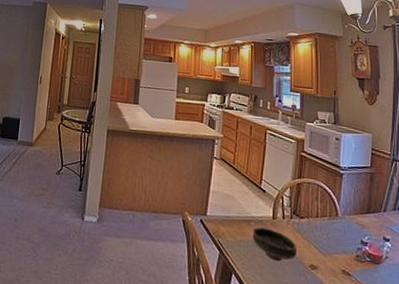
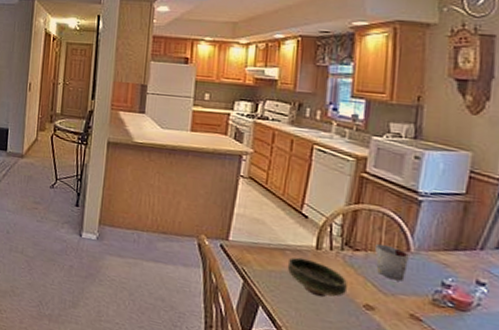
cup: none [313,211,338,242] -> present [374,243,409,282]

